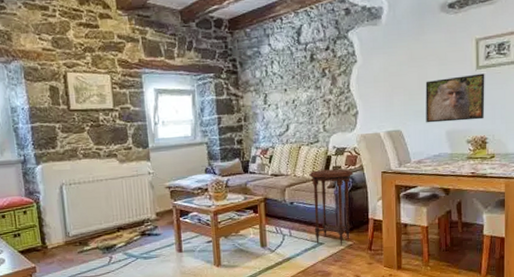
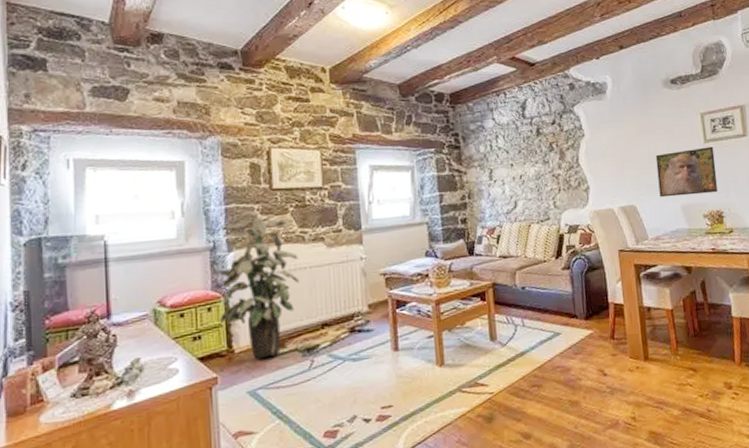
indoor plant: none [29,129,98,254] -> present [218,210,300,359]
side table: present [309,168,354,245] -> none [541,248,590,335]

